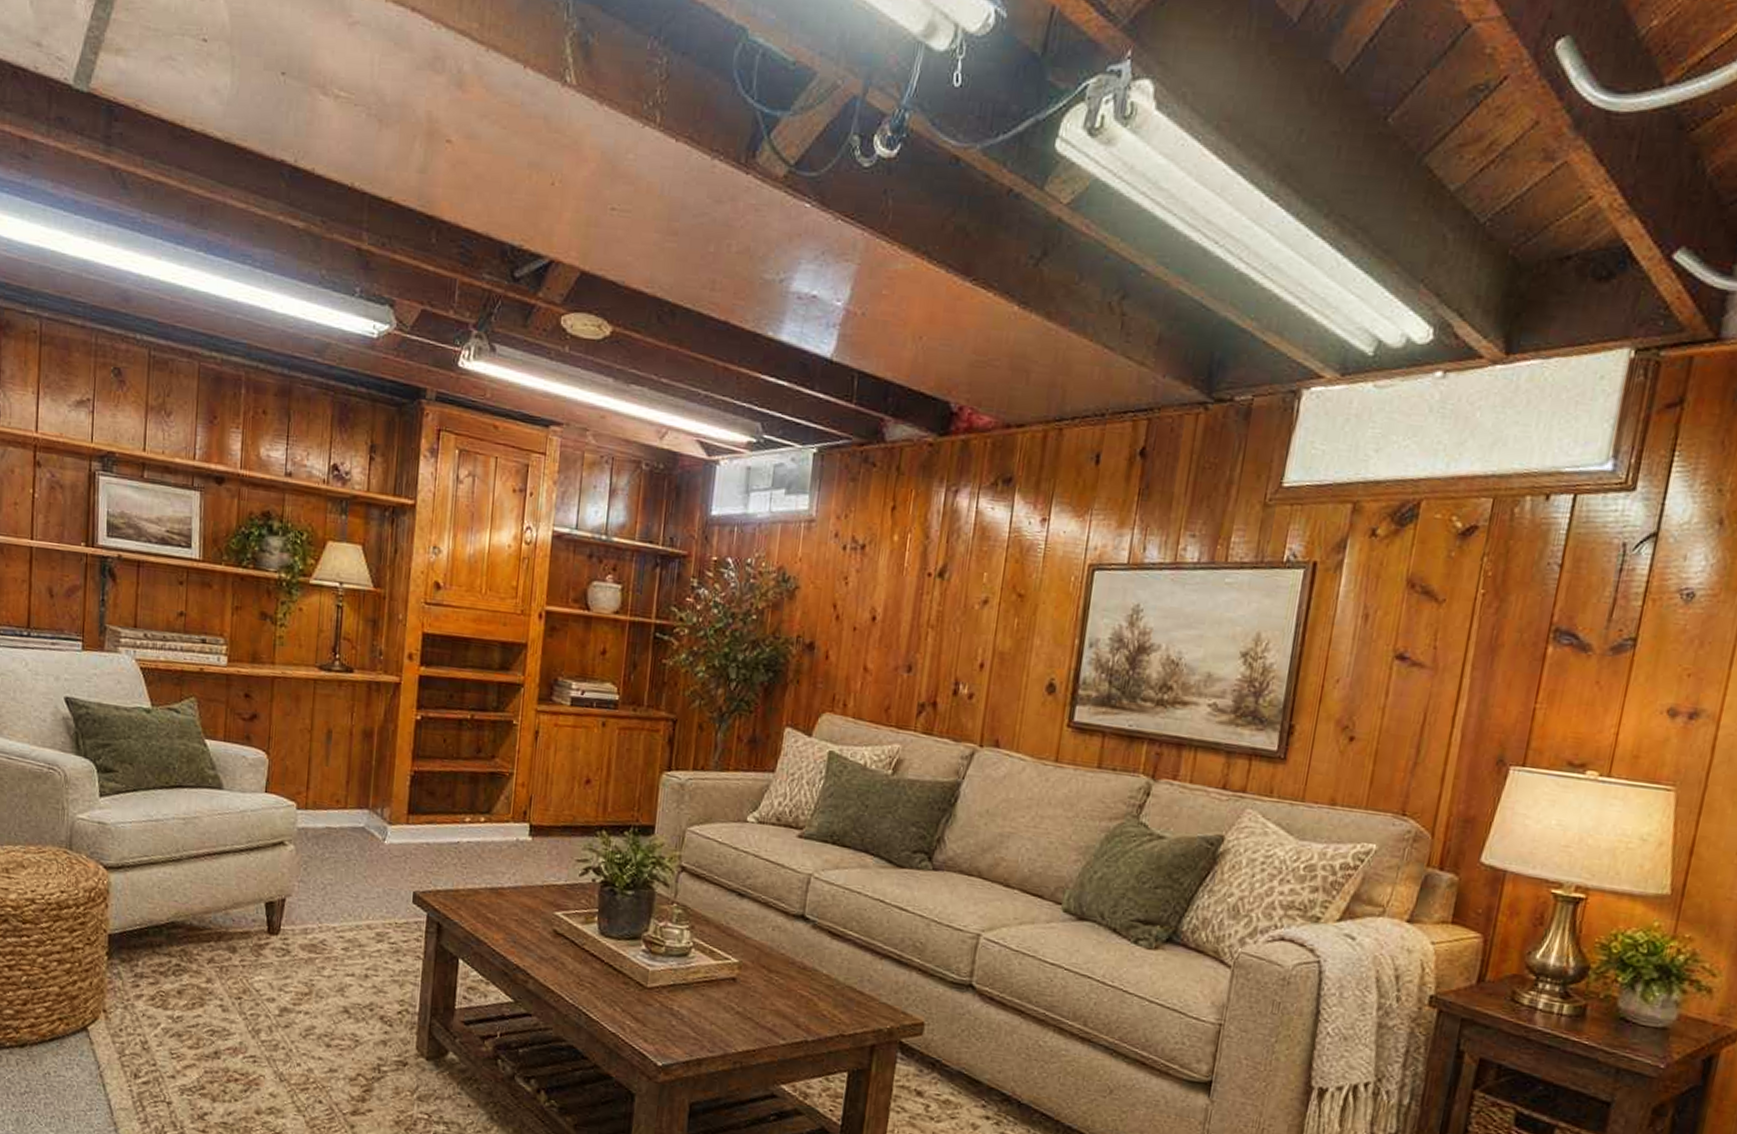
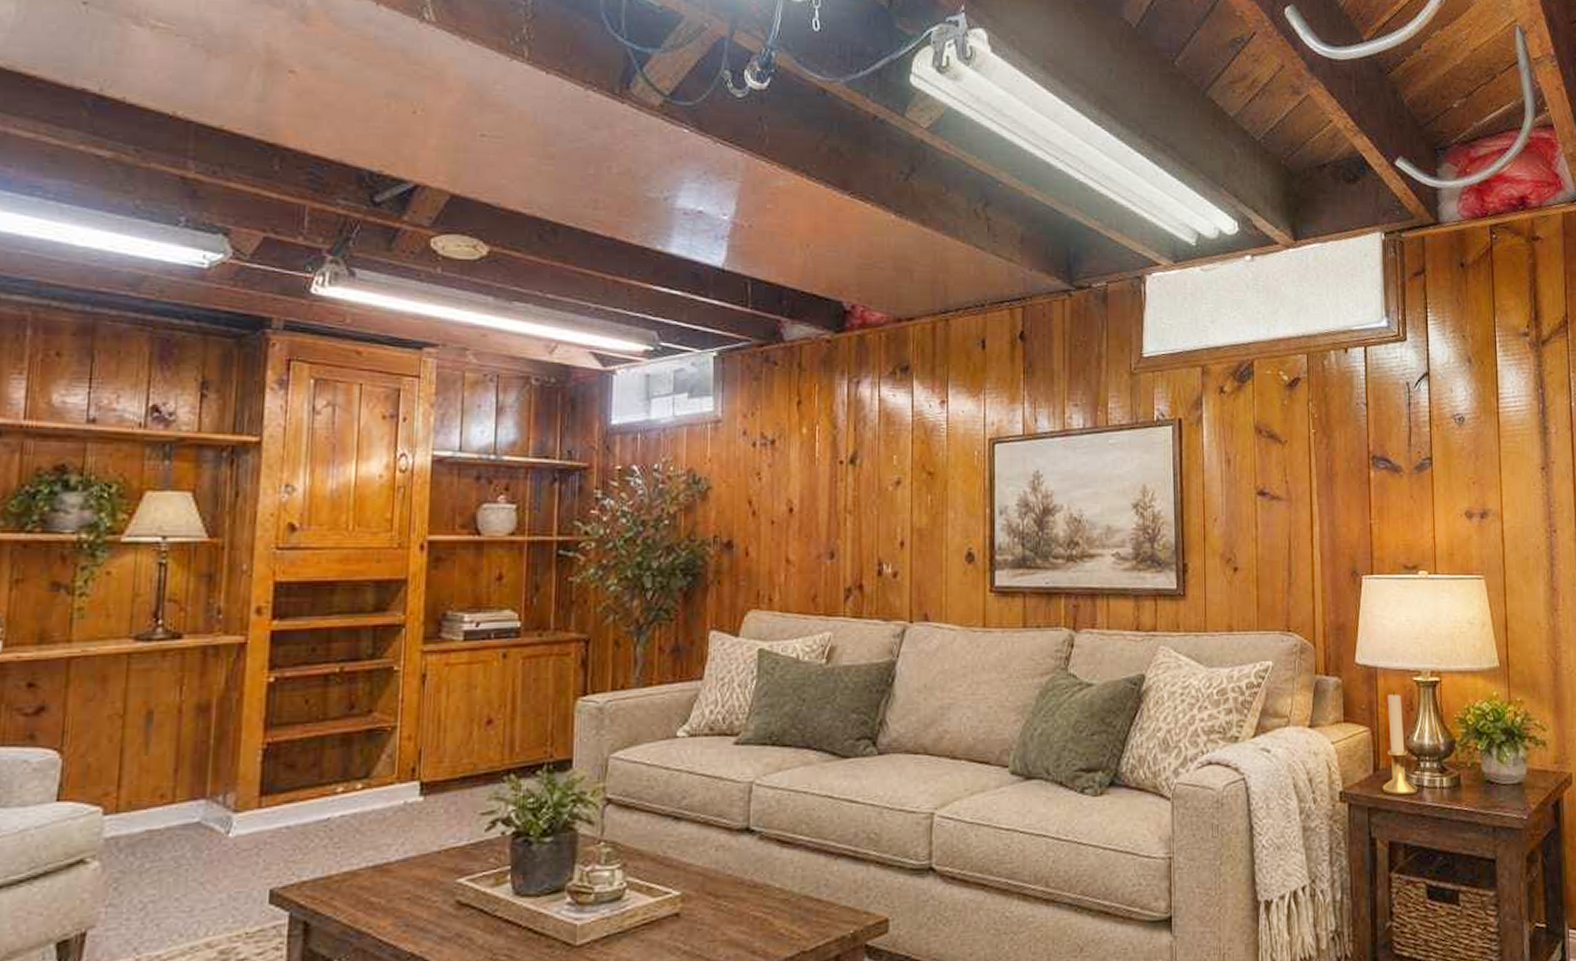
candle holder: none [1483,901,1531,1017] -> present [1382,691,1419,796]

